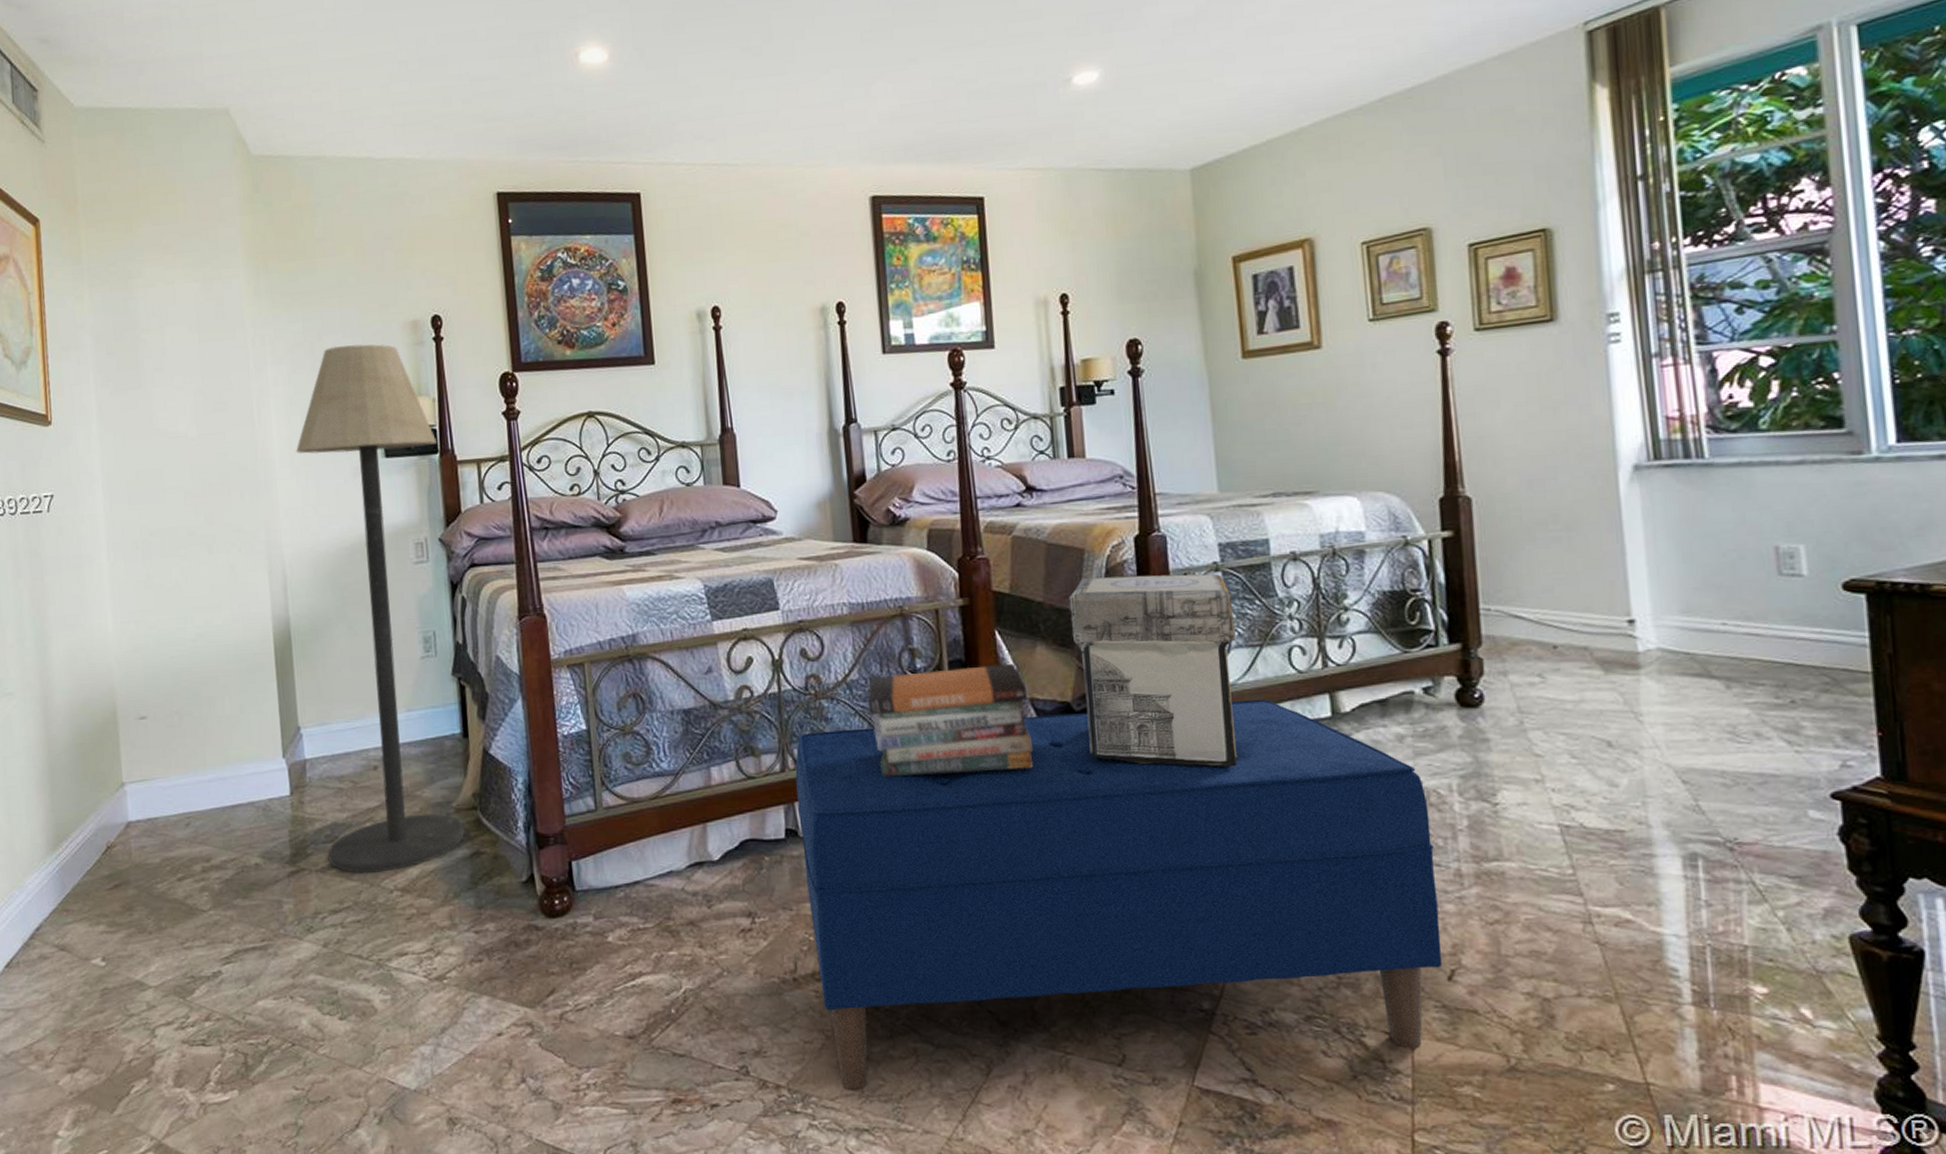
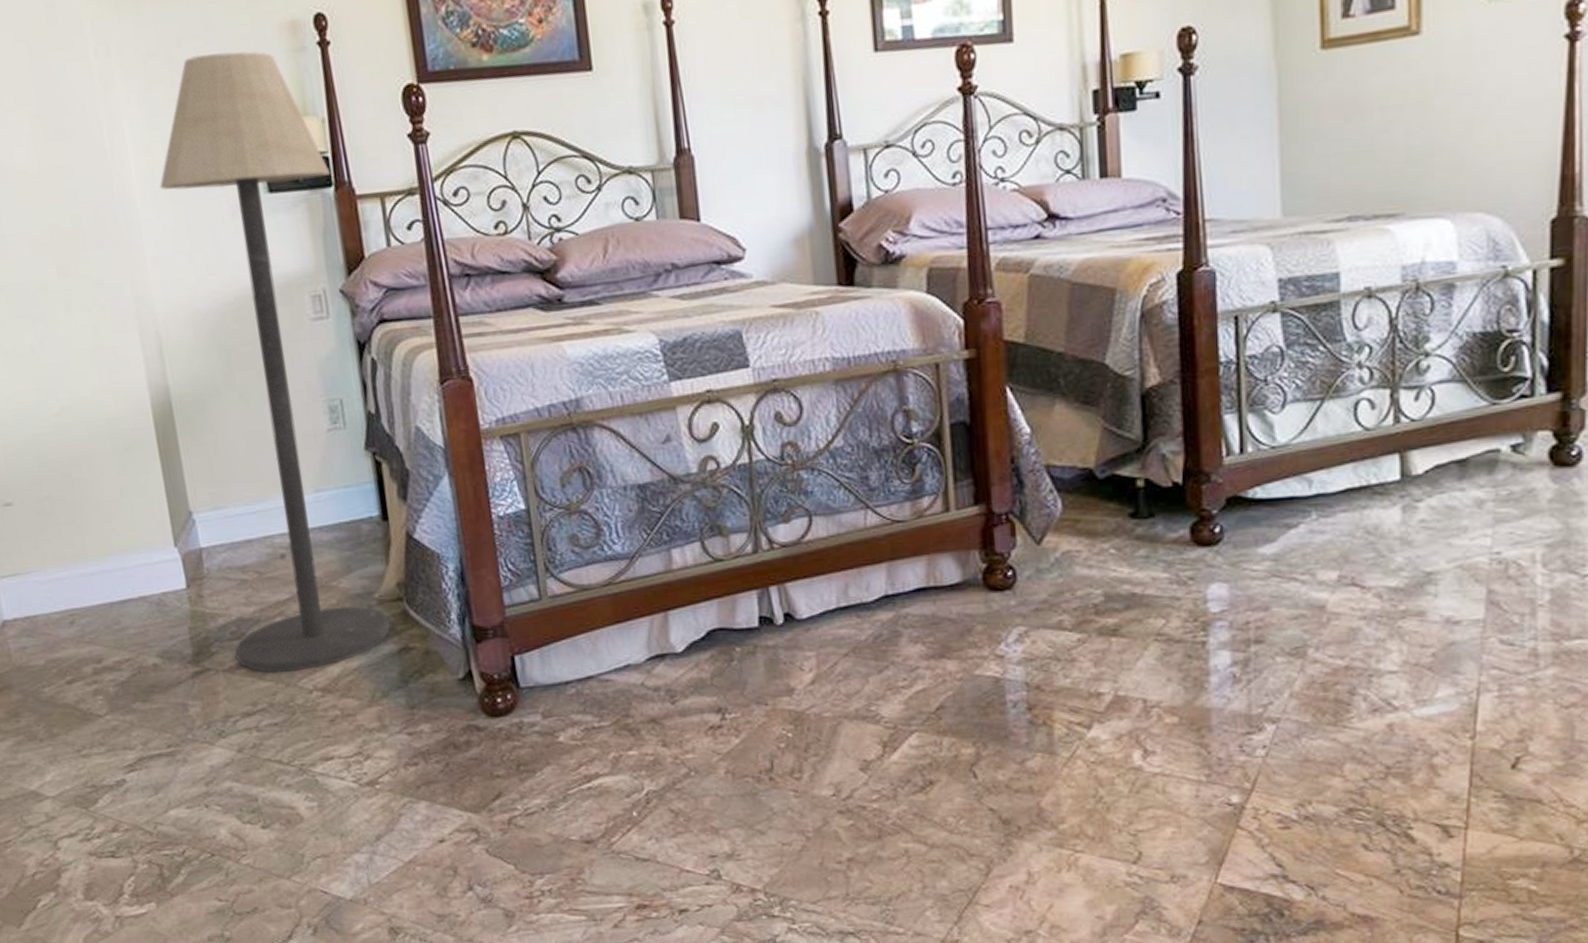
bench: present [795,699,1443,1091] -> none [769,461,1508,894]
book stack: present [868,664,1033,776] -> none [855,425,1047,556]
decorative box: present [1069,573,1238,768] -> none [1095,315,1293,540]

